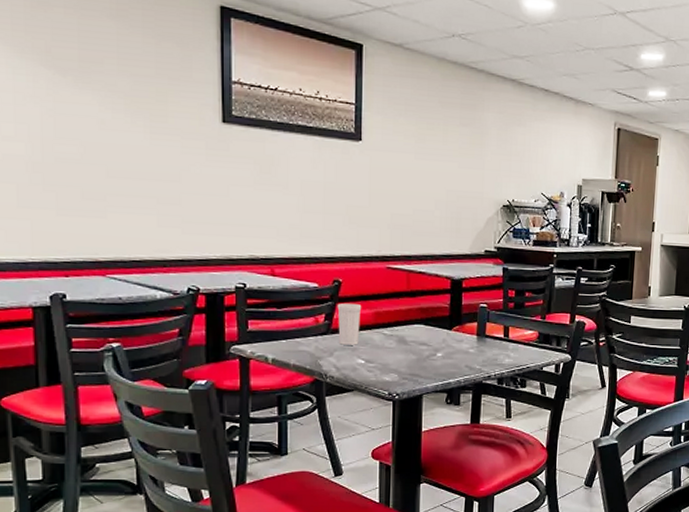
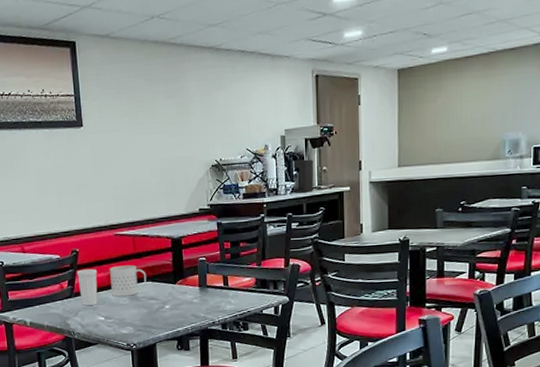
mug: none [376,303,419,339] -> present [109,265,147,297]
coffee maker: none [582,212,609,248] -> present [290,159,314,193]

